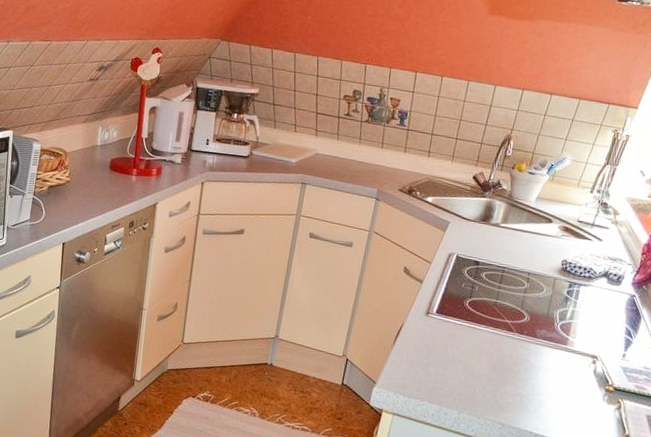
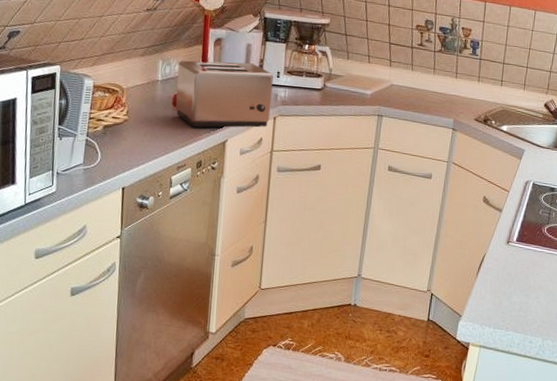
toaster: none [112,127,203,192] -> present [175,60,273,128]

